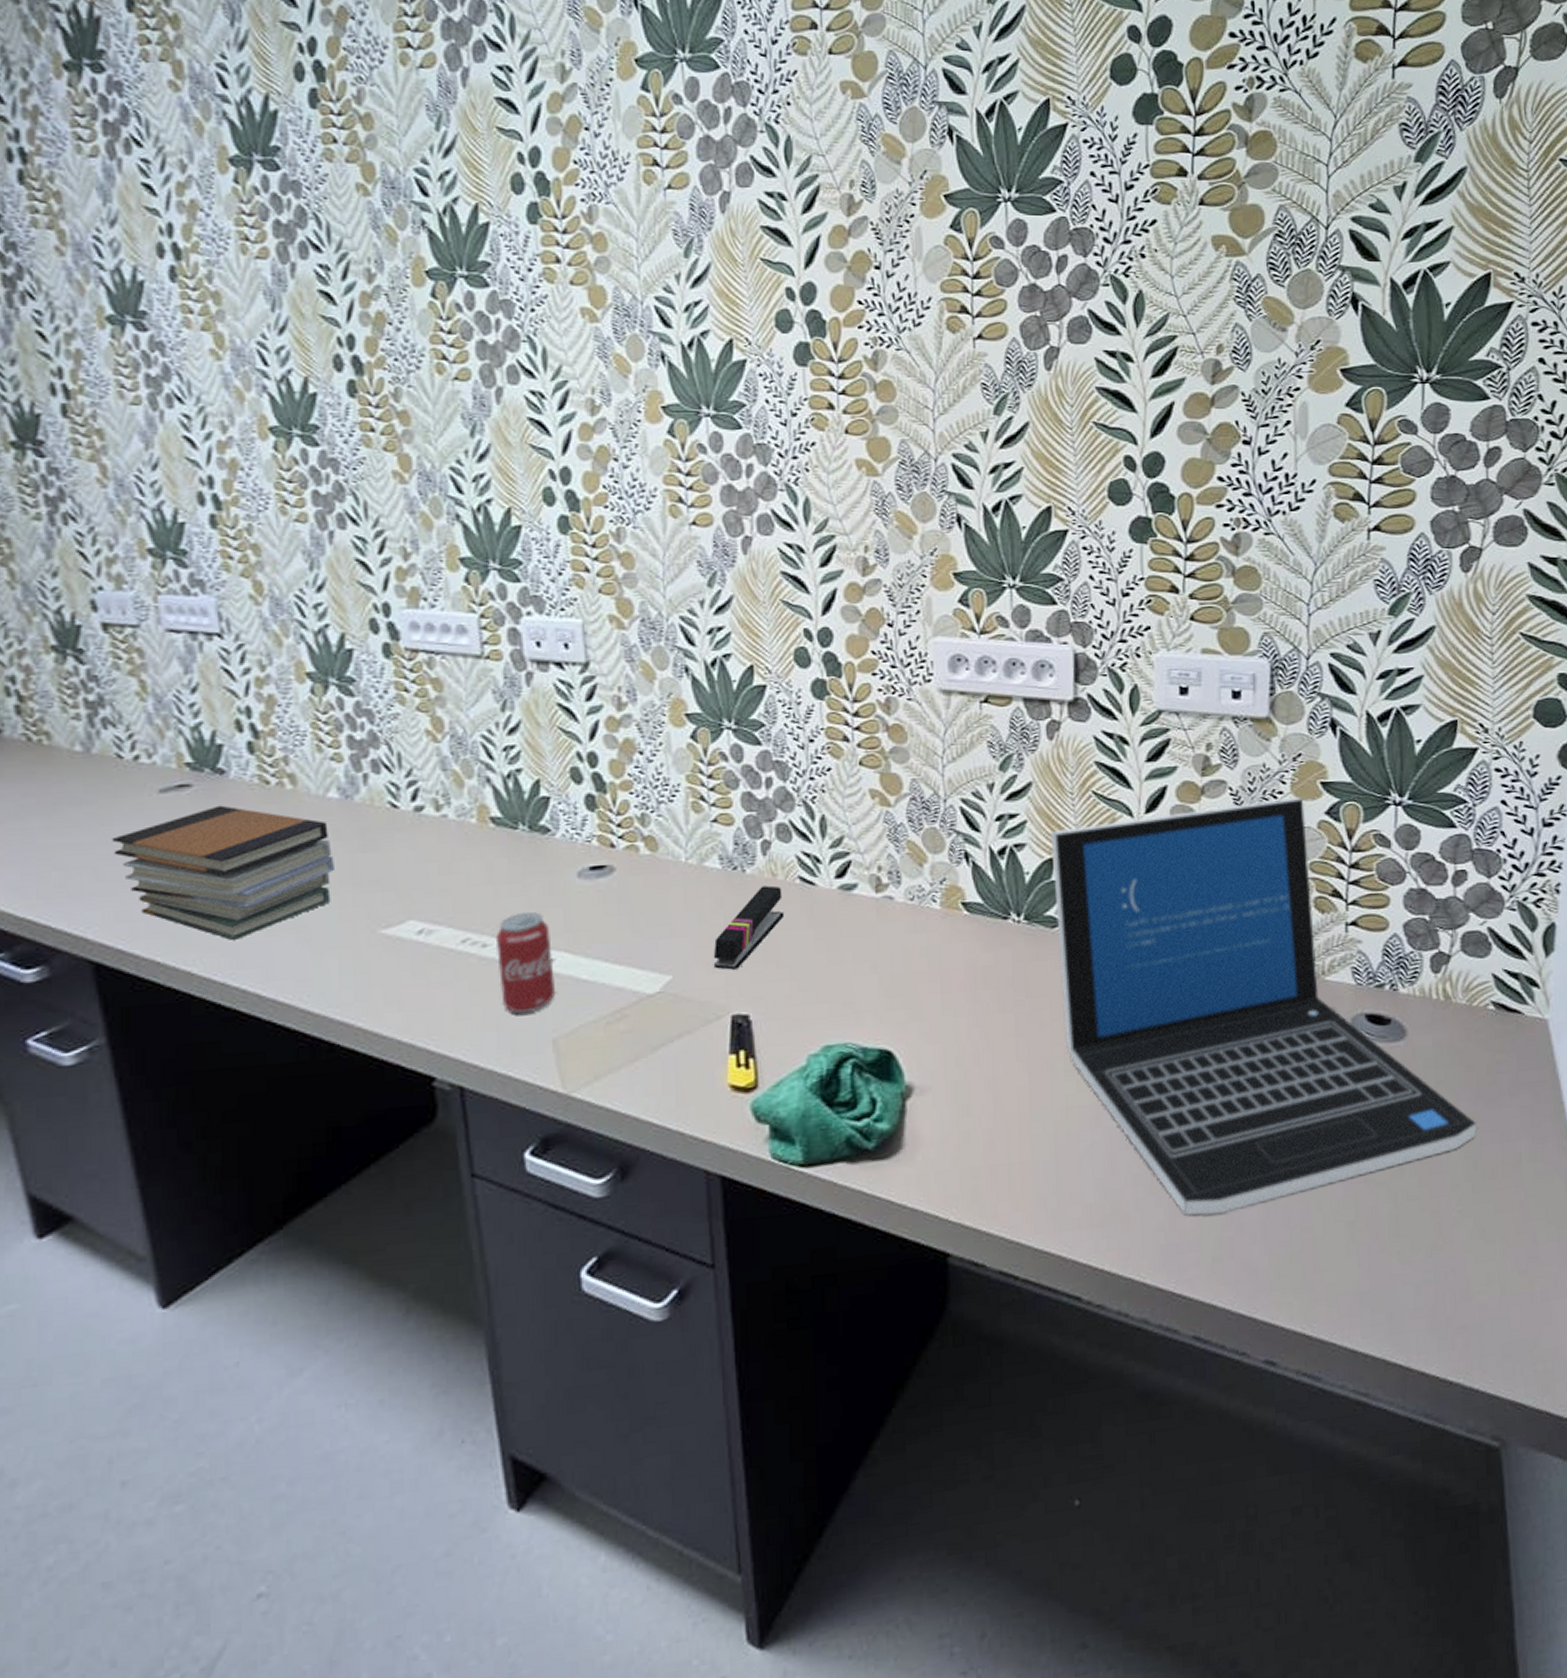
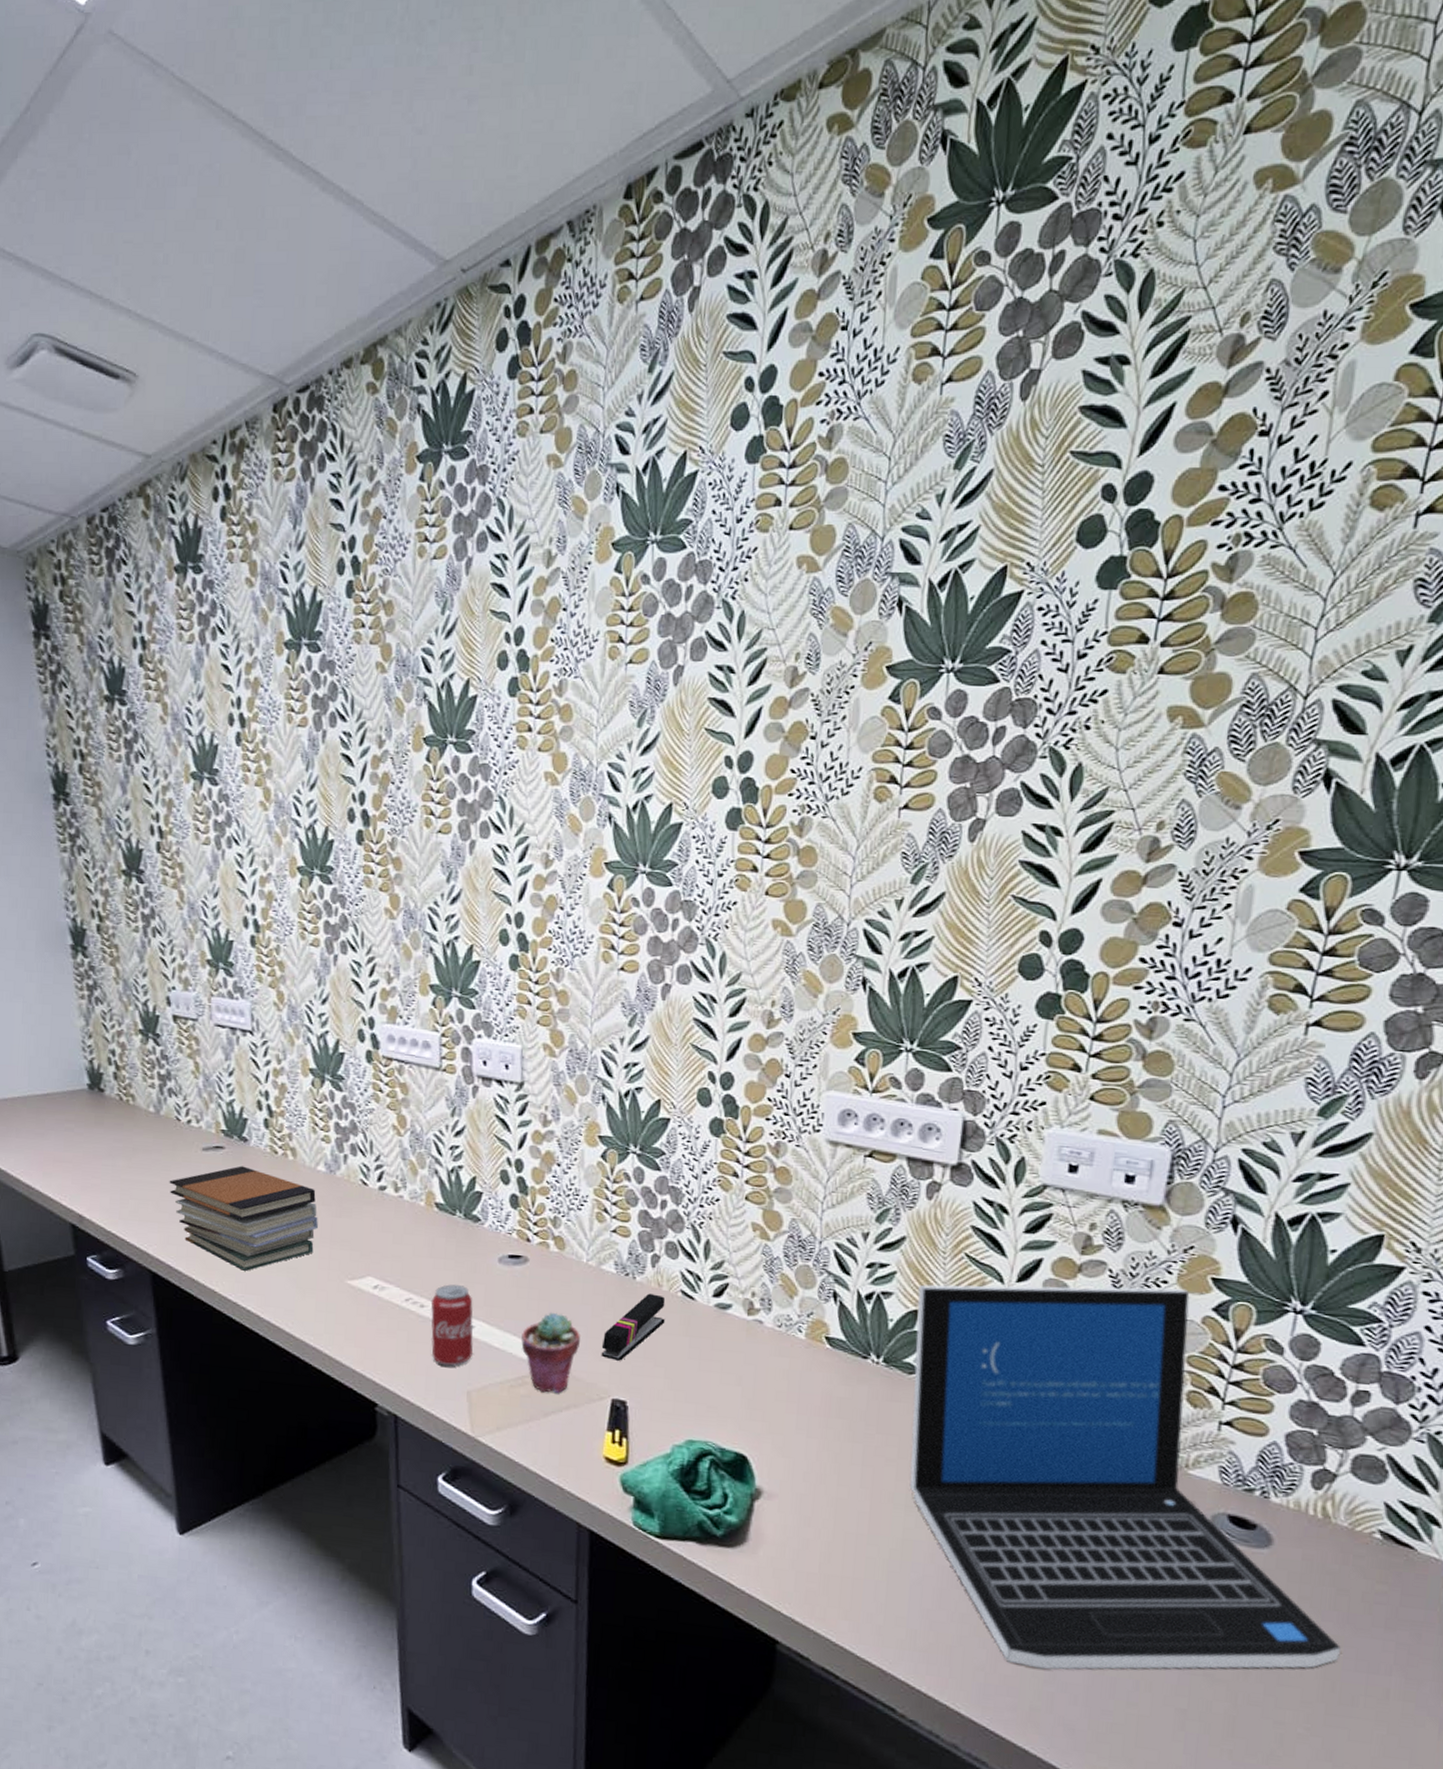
potted succulent: none [615,925,688,1024] -> present [521,1312,581,1394]

